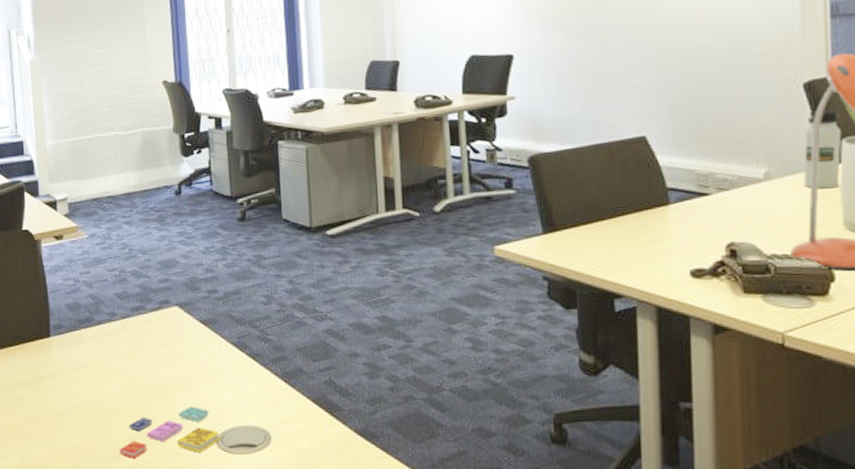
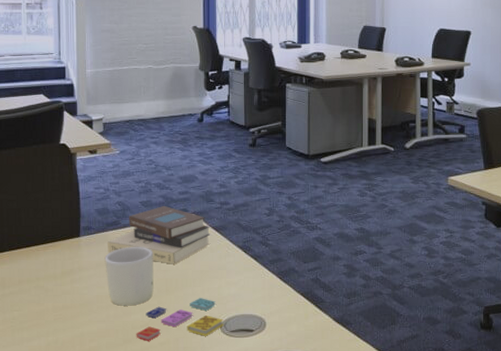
mug: none [79,346,137,417] -> present [104,246,154,306]
books: none [81,297,199,367] -> present [108,206,211,264]

